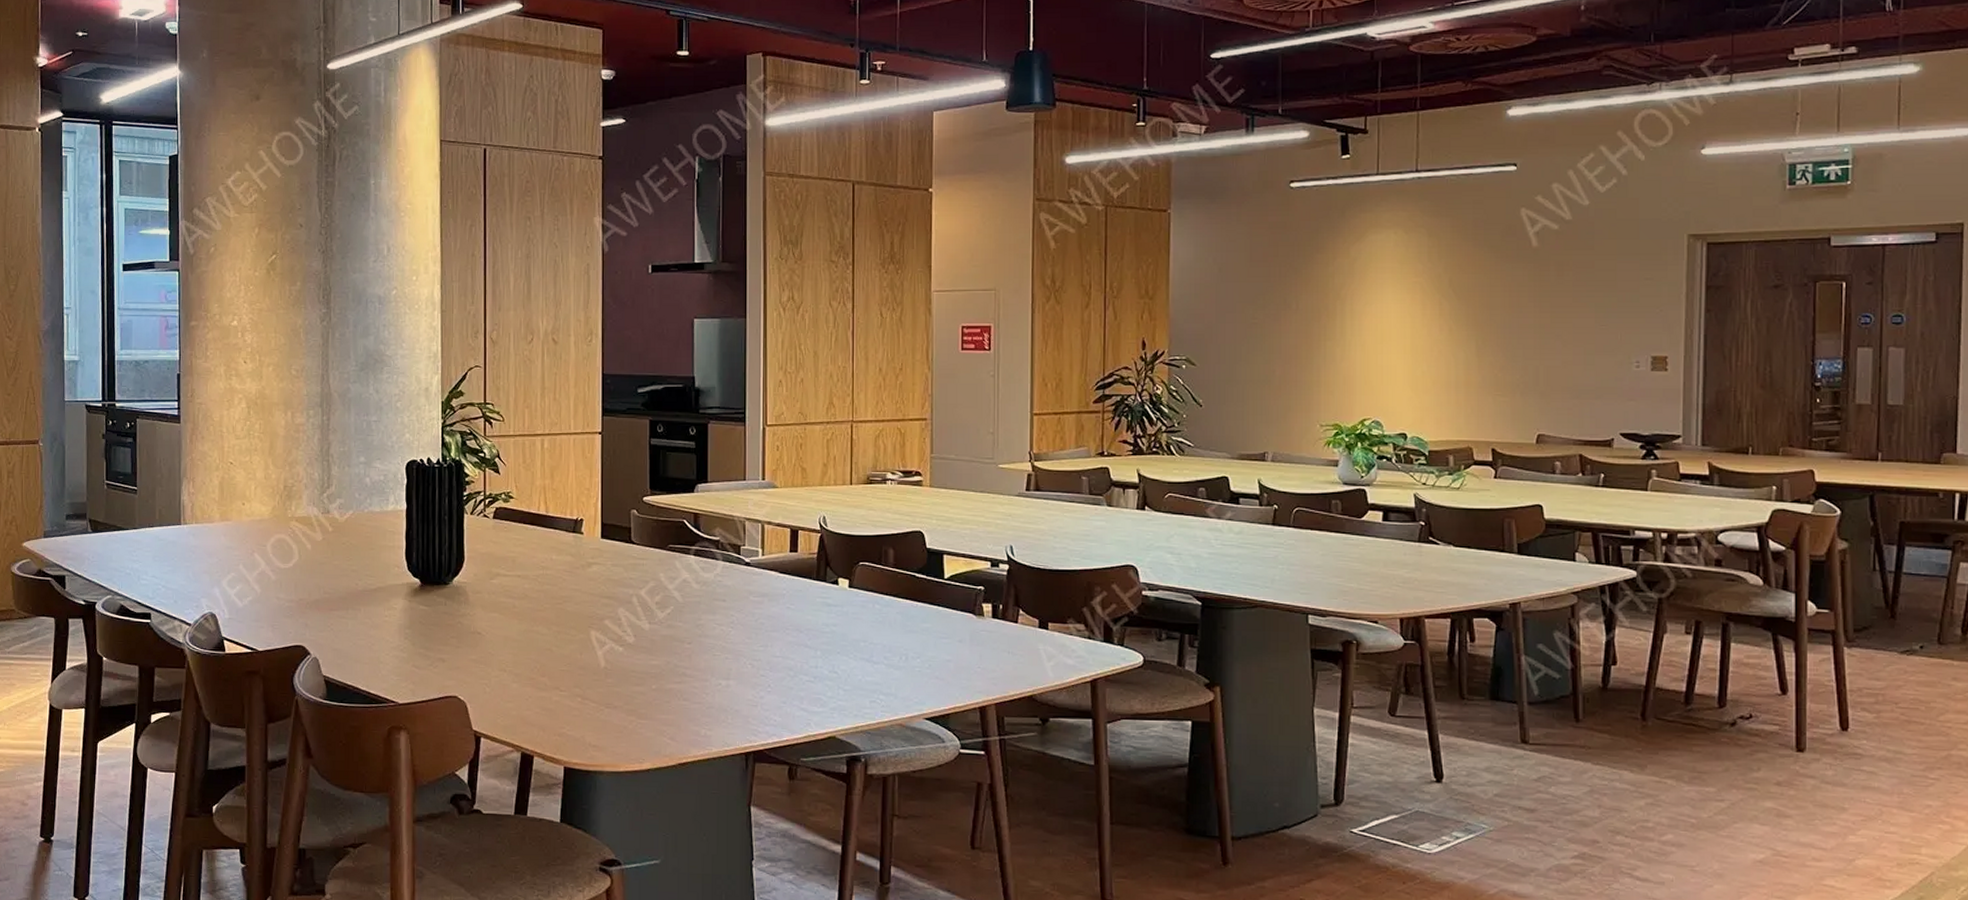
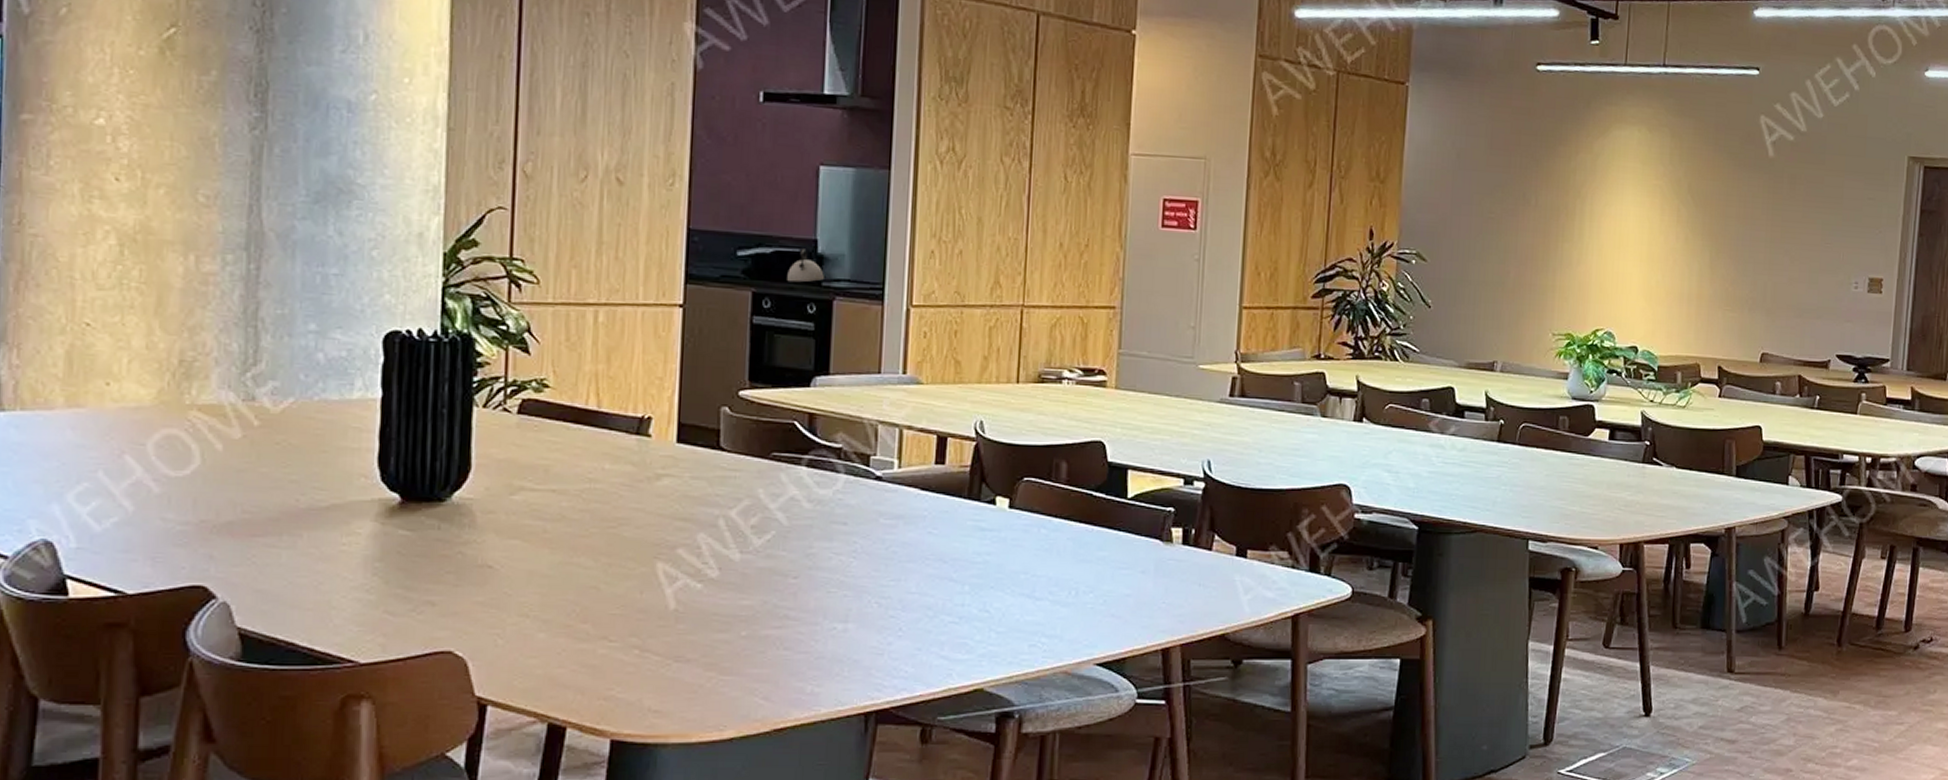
kettle: none [674,384,701,411] -> present [787,249,824,283]

